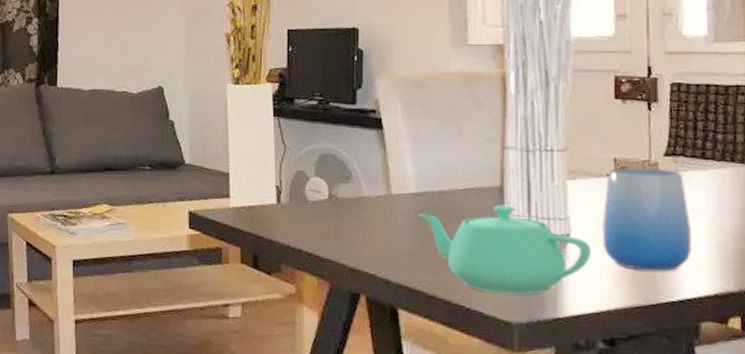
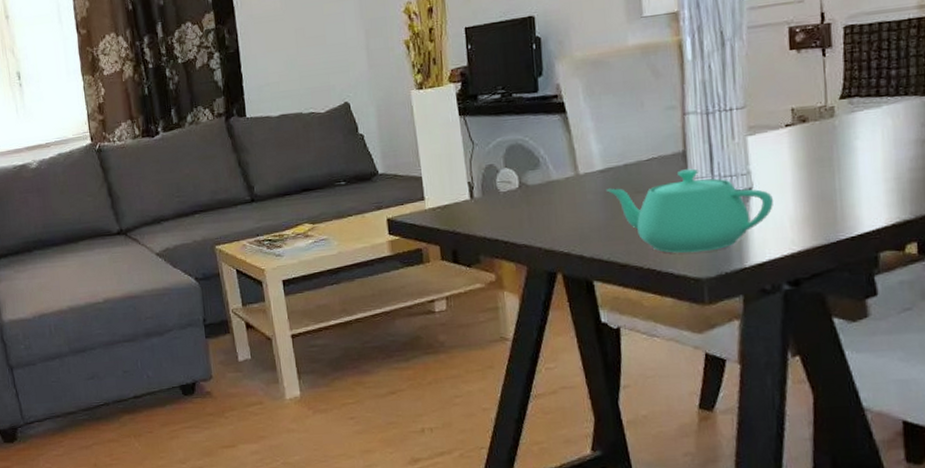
cup: present [602,168,693,271] -> none [782,111,870,212]

